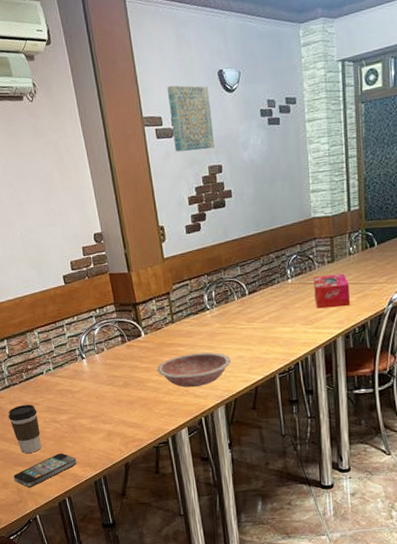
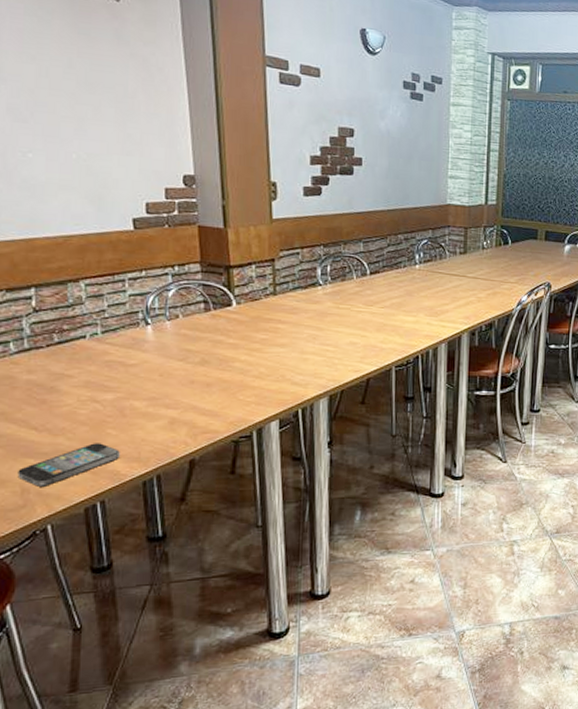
coffee cup: present [8,404,42,454] -> none [21,375,70,442]
bowl: present [157,352,232,388] -> none [247,332,342,373]
wall art: present [167,85,214,152] -> none [298,29,348,109]
tissue box: present [313,273,350,309] -> none [442,265,480,302]

